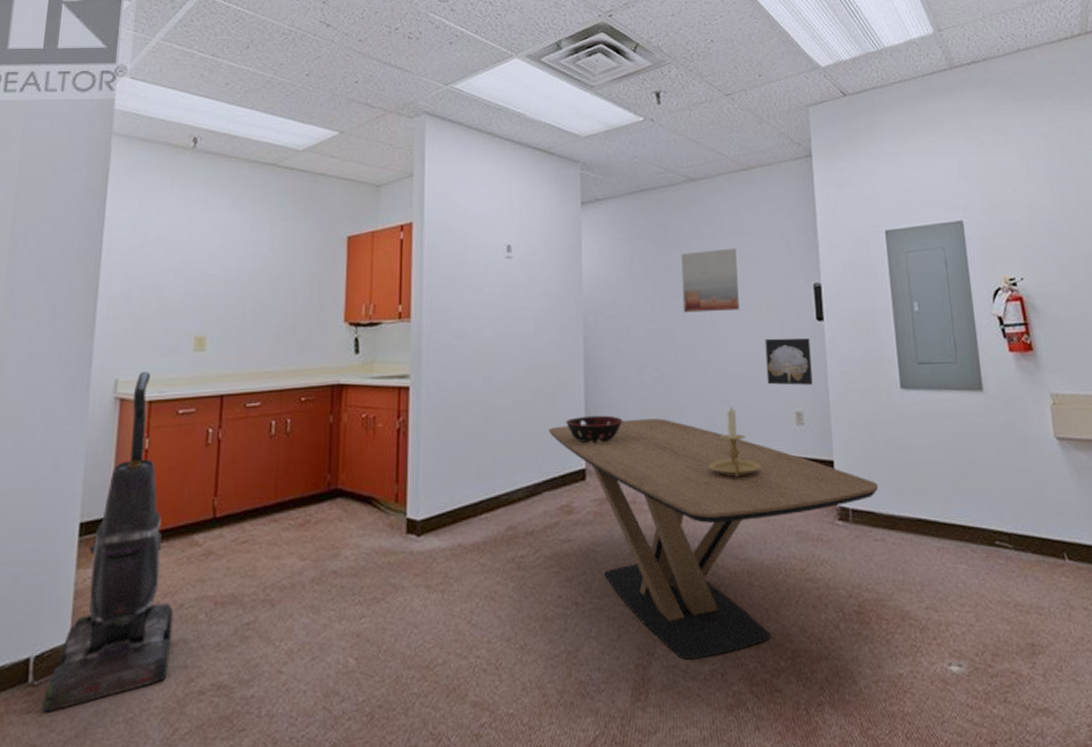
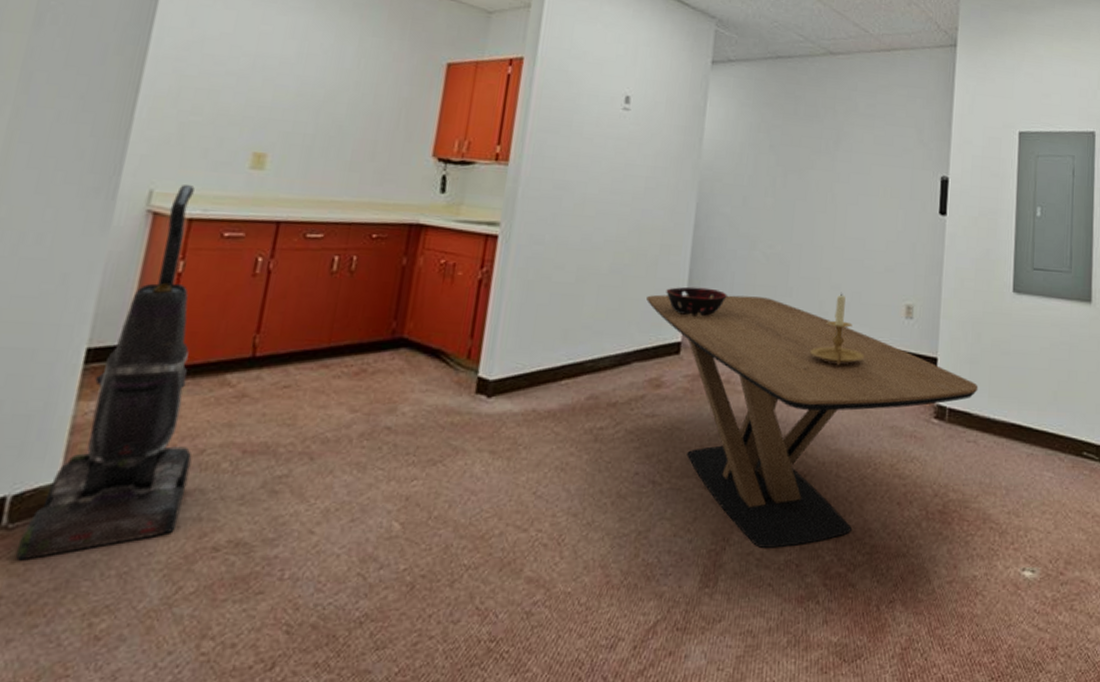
wall art: present [681,248,739,313] -> none [805,128,868,194]
wall art: present [765,338,813,385] -> none [881,227,930,279]

